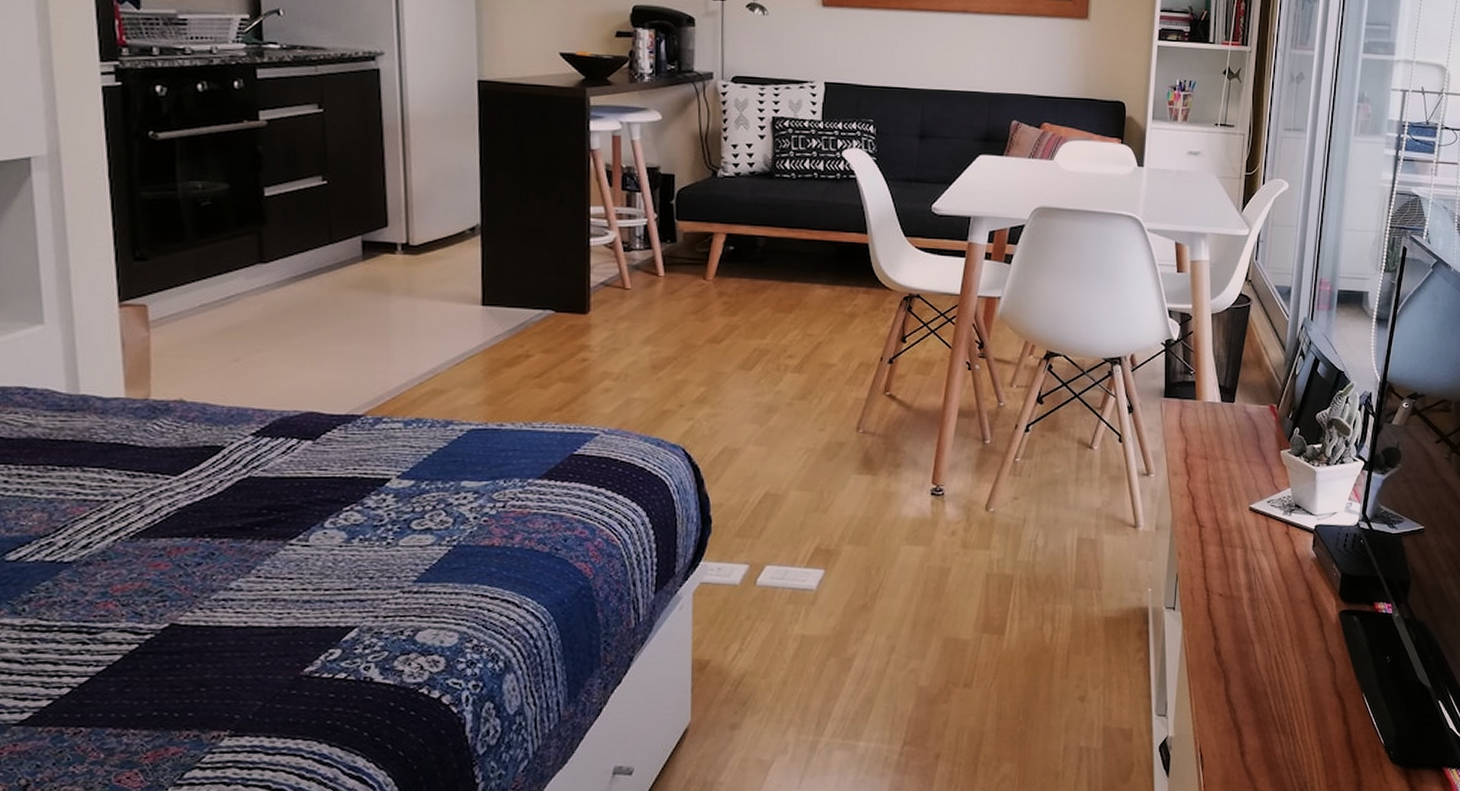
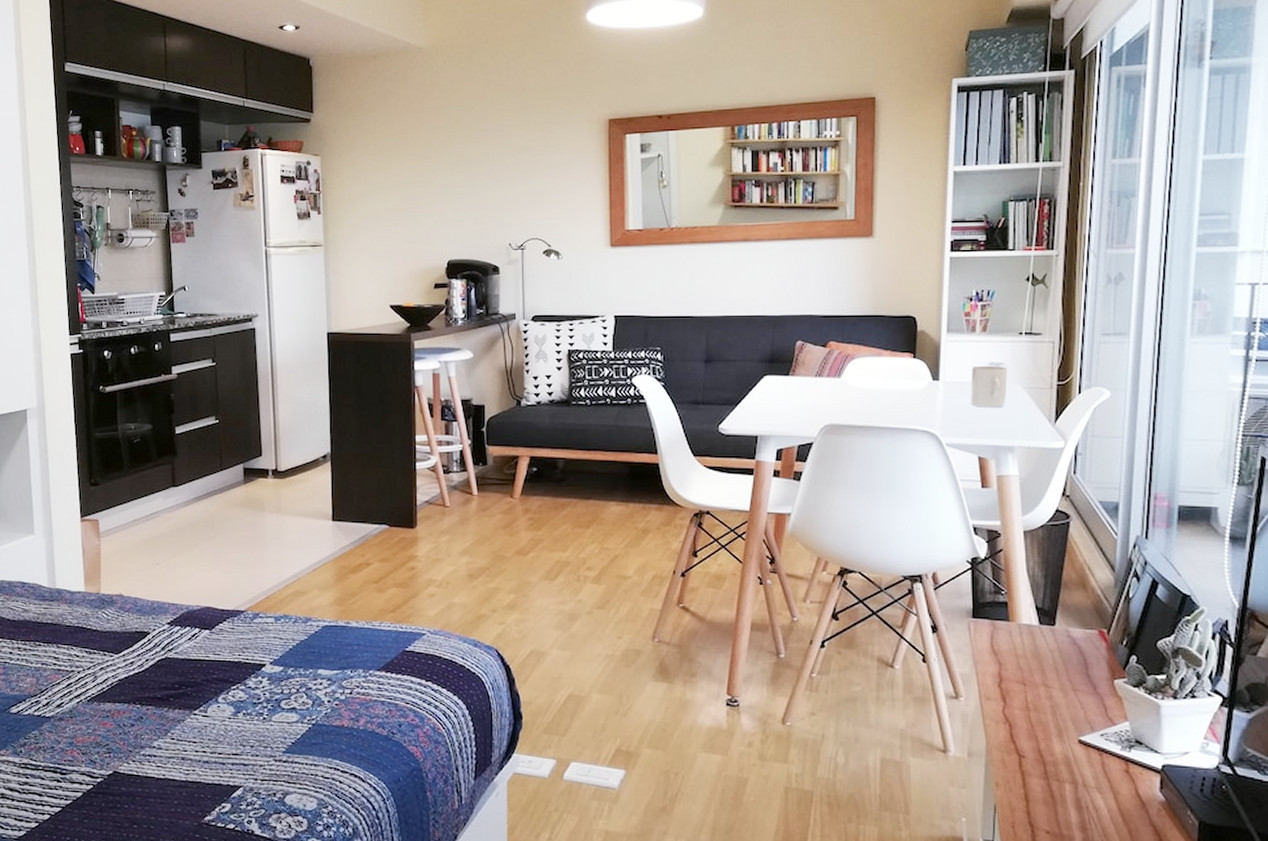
cup: none [1170,154,1204,195] -> present [970,365,1008,407]

